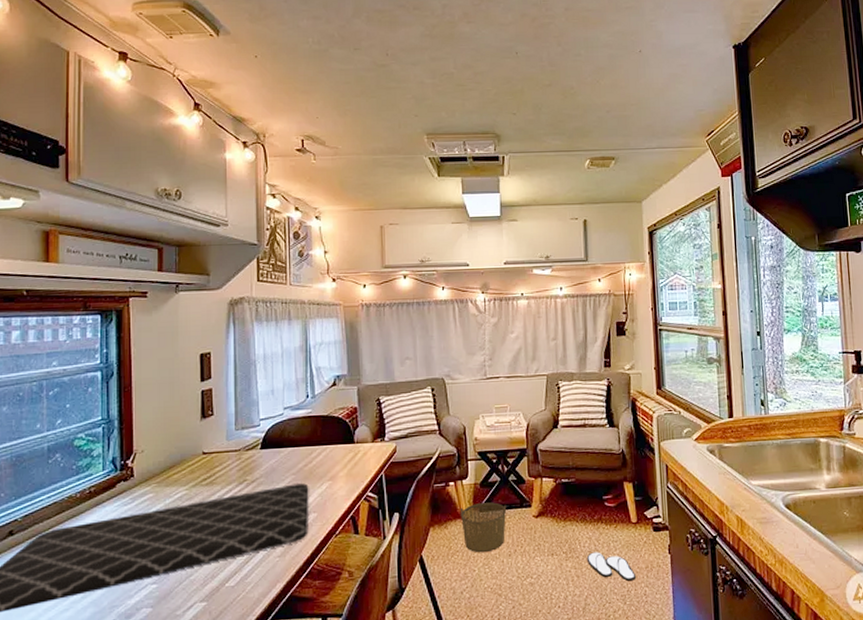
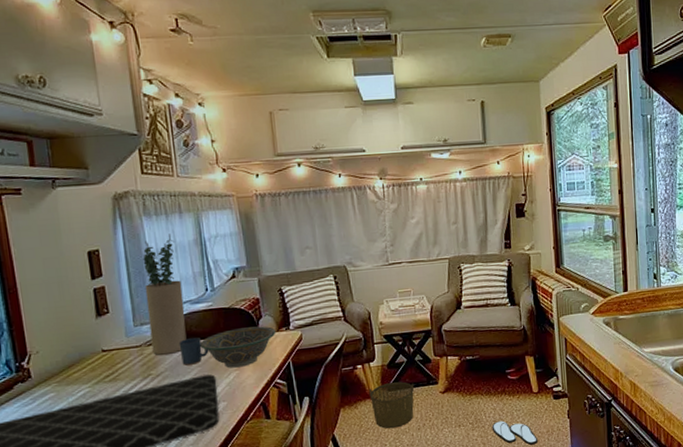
vase: none [249,339,285,461] -> present [143,233,187,355]
mug: none [276,444,304,473] -> present [178,337,209,366]
bowl: none [296,436,371,478] -> present [200,326,276,368]

